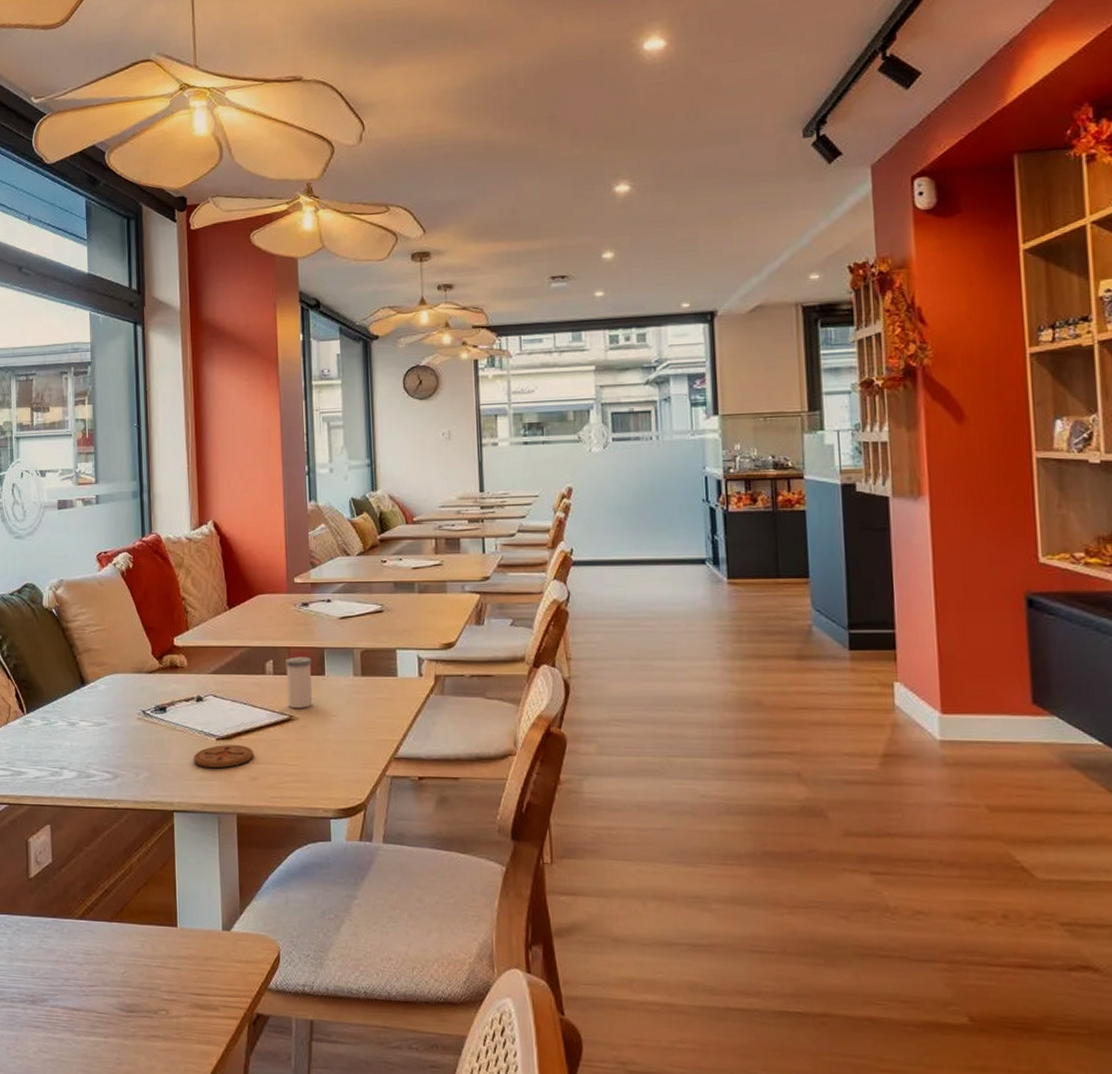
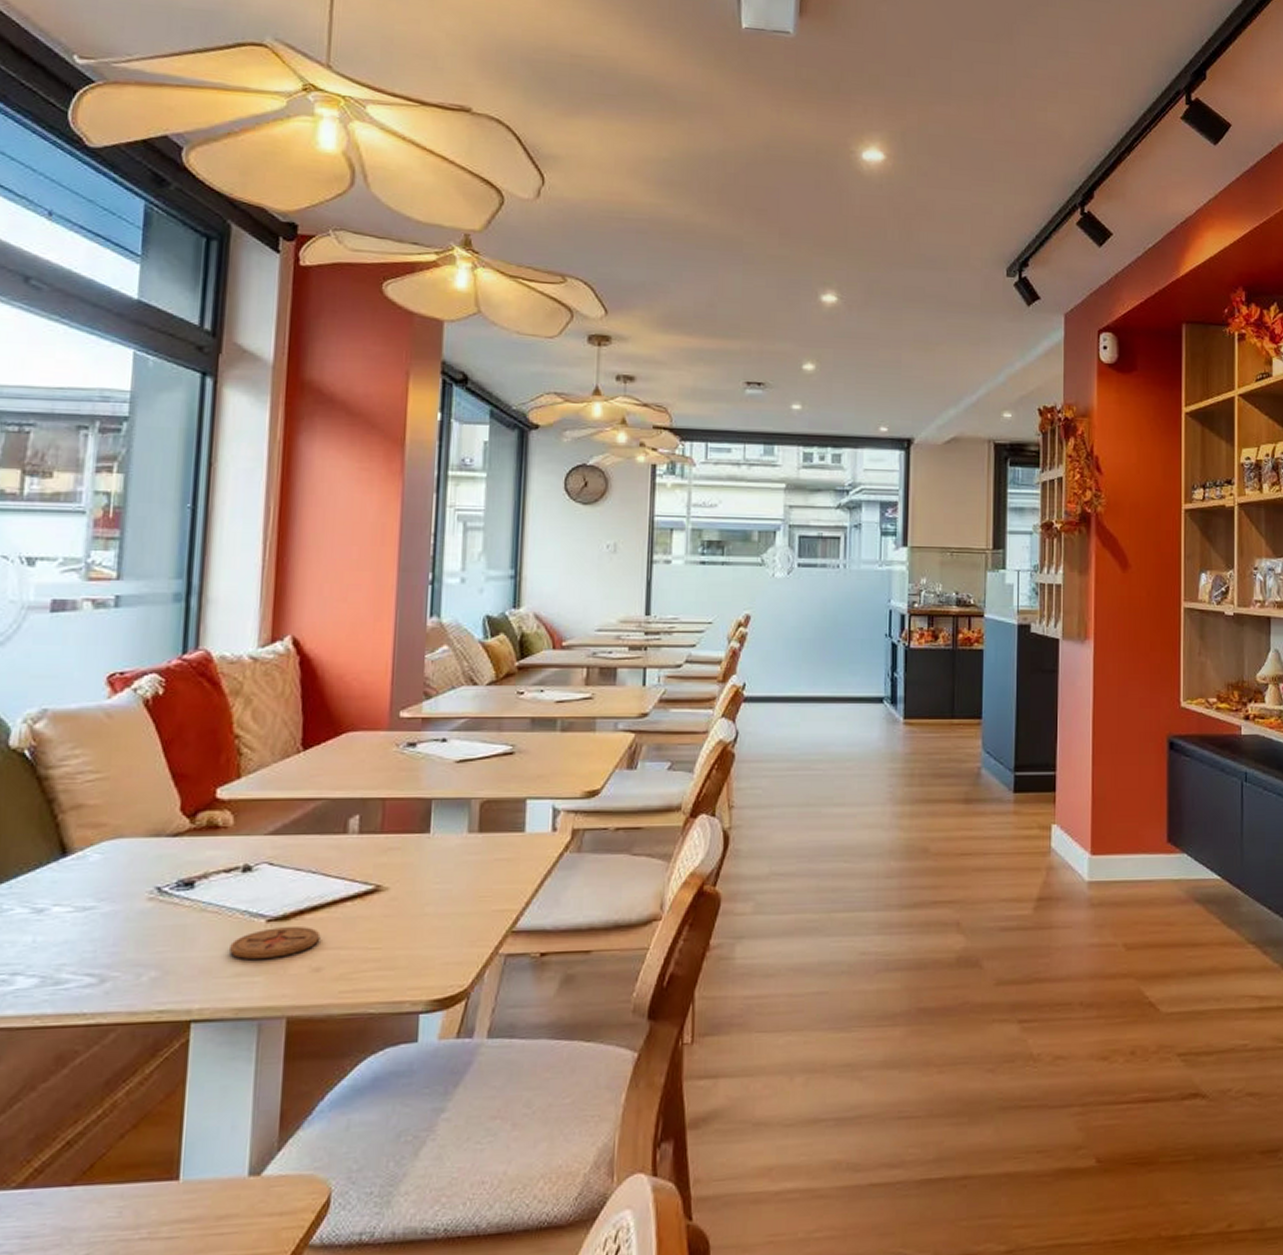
salt shaker: present [284,657,313,708] -> none [374,810,415,875]

